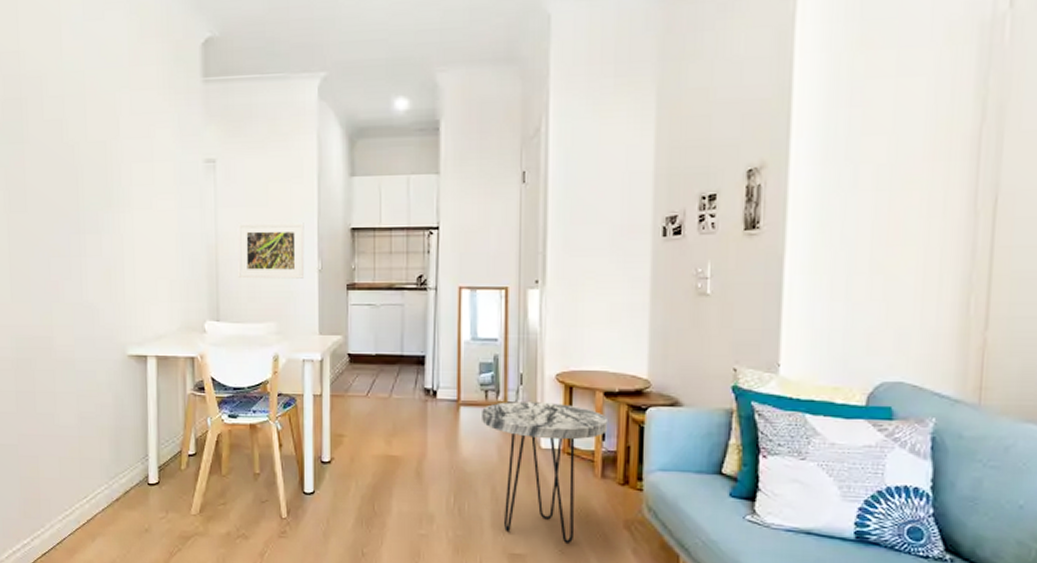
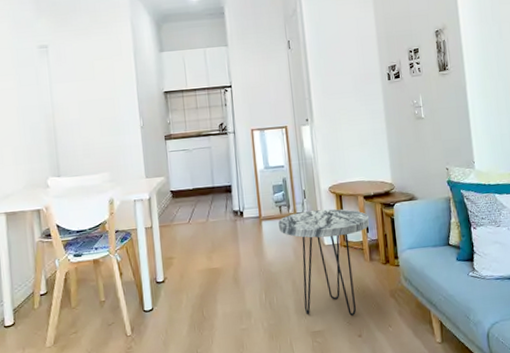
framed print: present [237,222,305,279] -> none [70,90,129,140]

